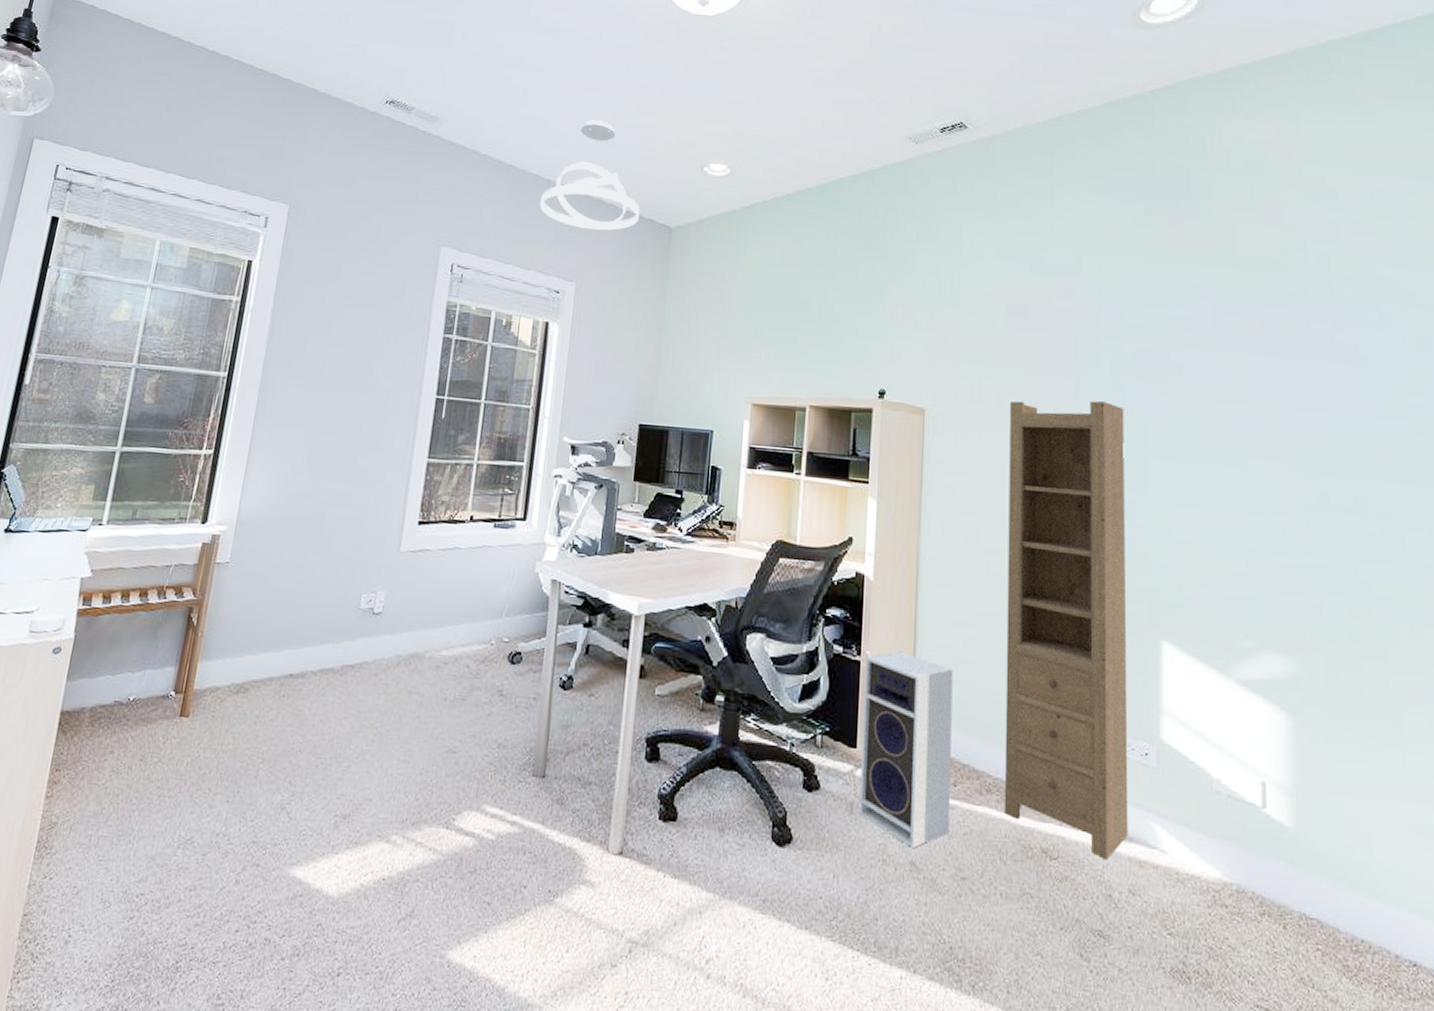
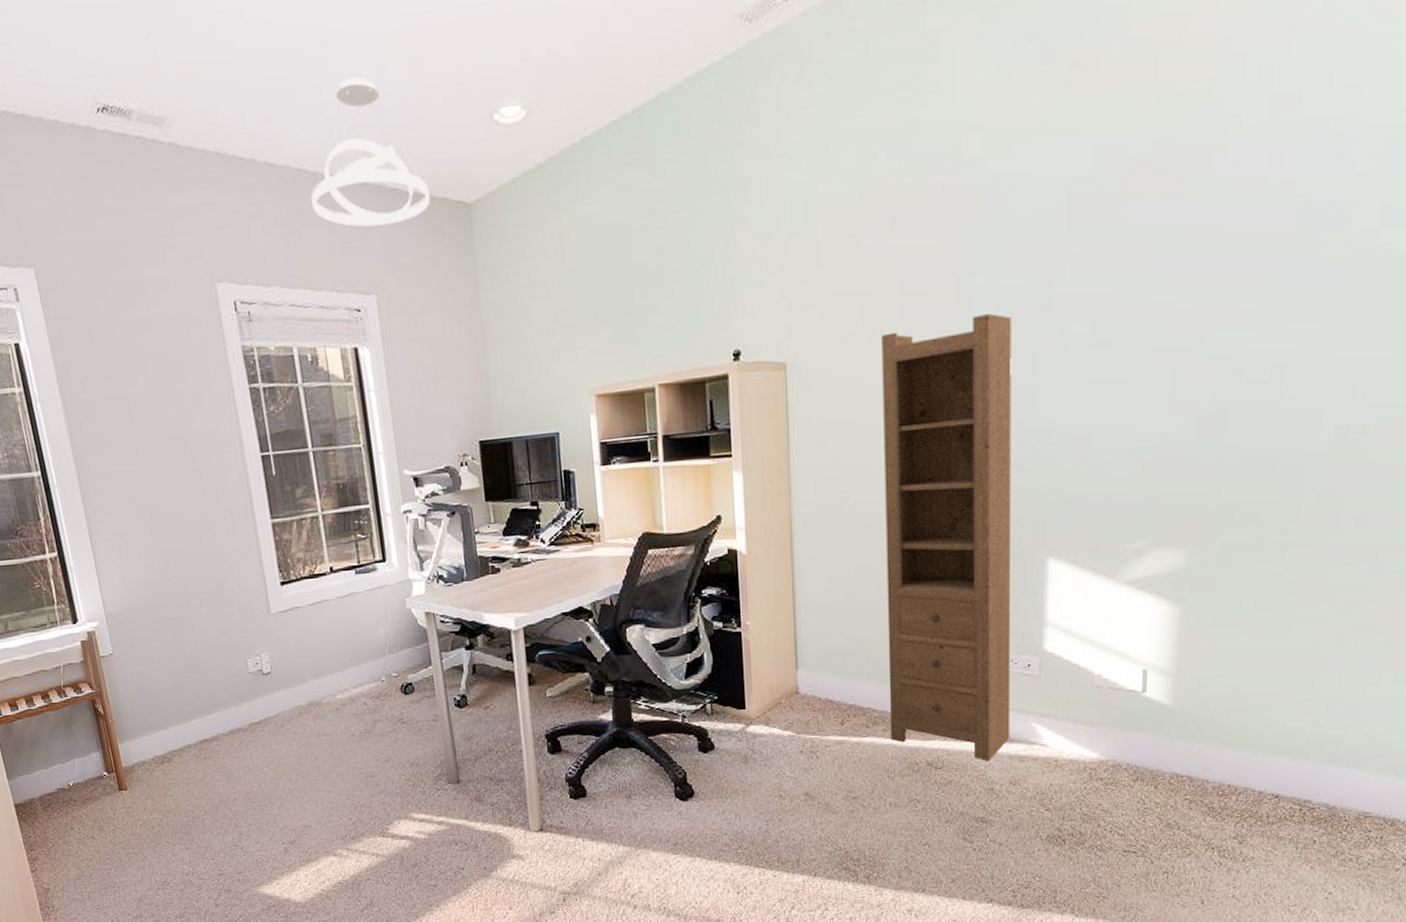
speaker: present [858,651,953,848] -> none [746,615,839,782]

